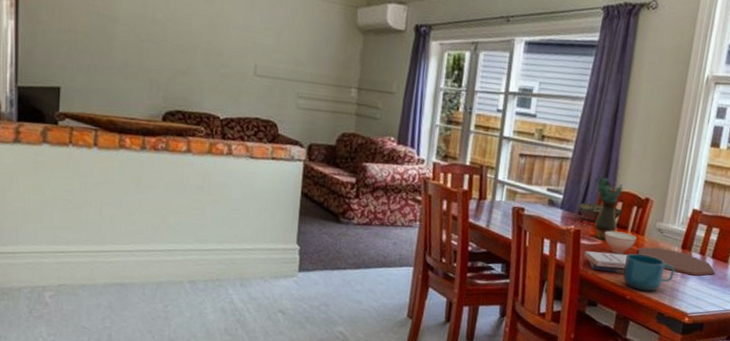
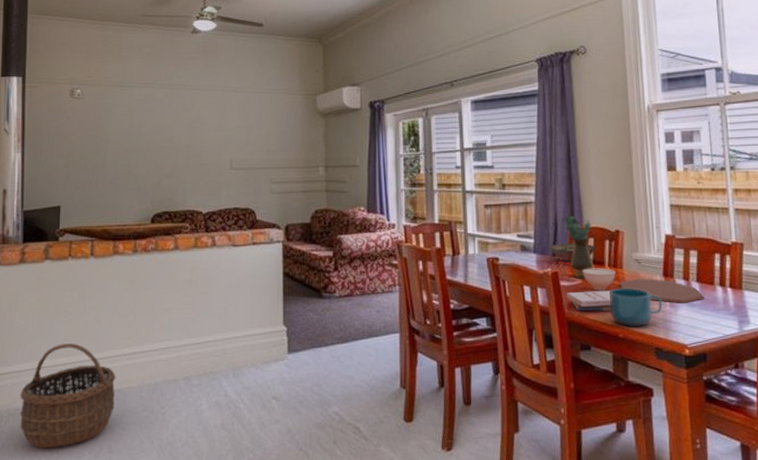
wicker basket: none [15,231,118,330] -> present [19,343,116,449]

